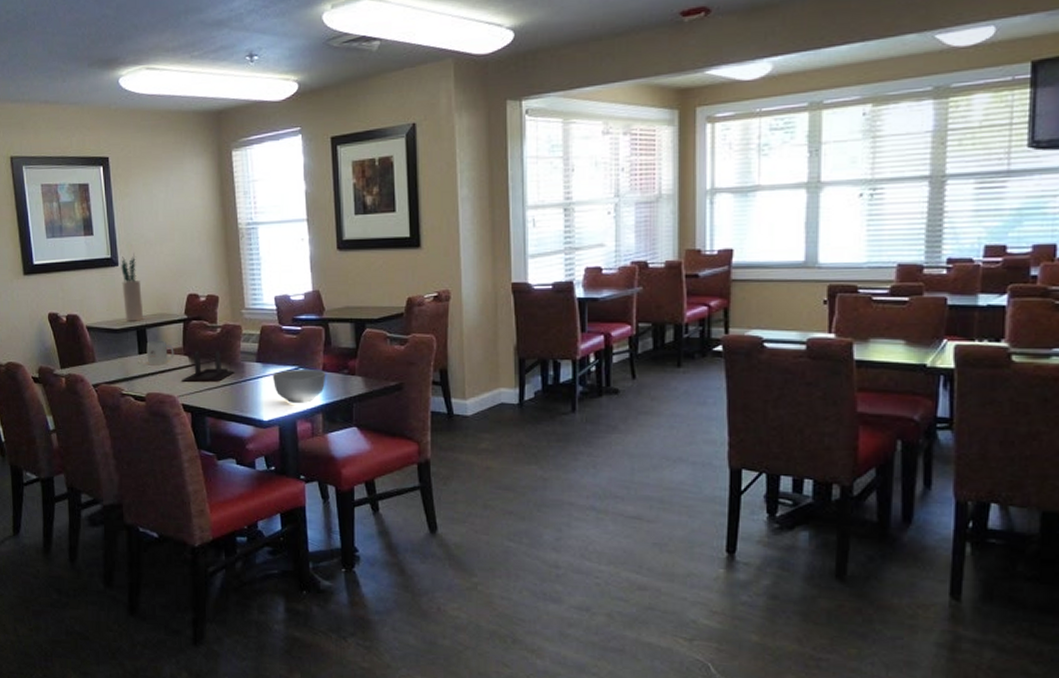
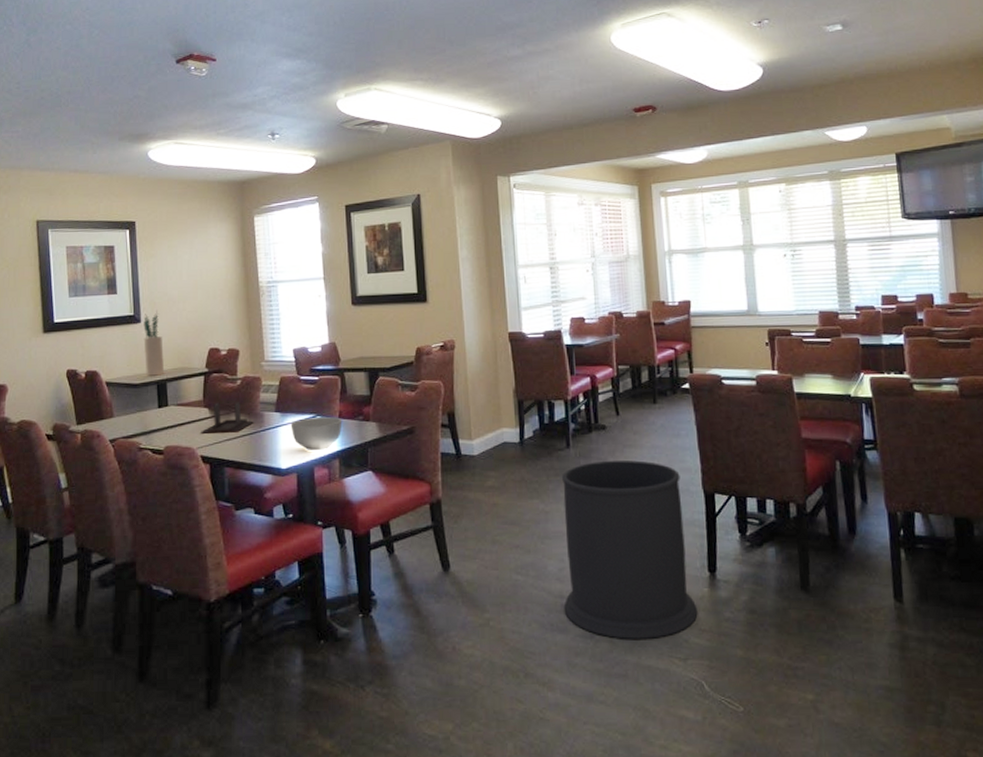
mug: present [146,340,174,366] -> none [166,393,194,419]
trash can: none [558,428,710,616] -> present [562,460,698,639]

